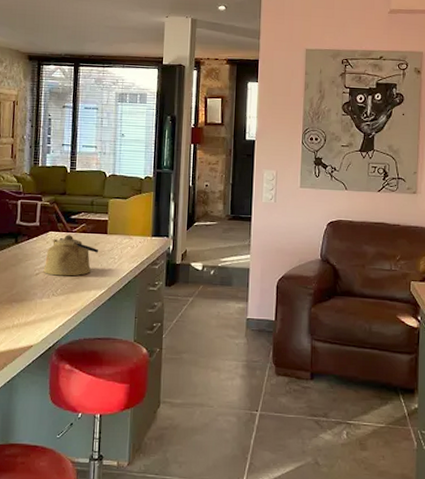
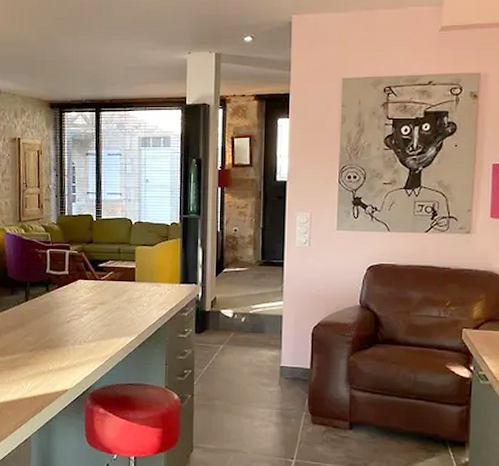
kettle: present [43,235,99,276] -> none [74,283,128,324]

